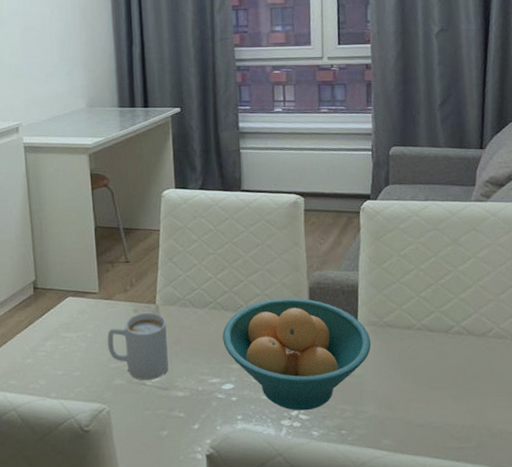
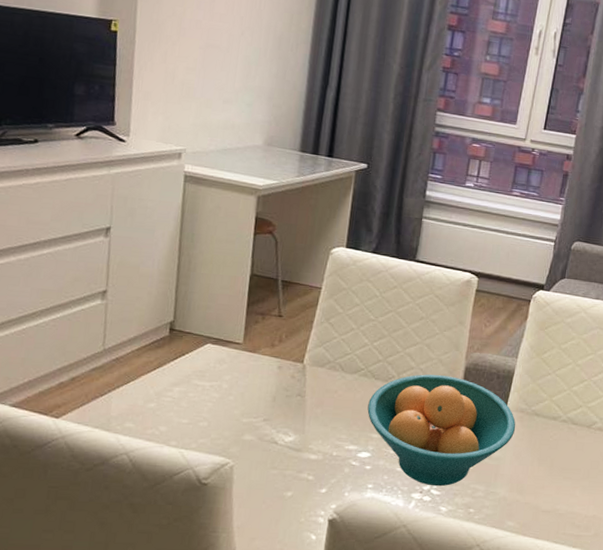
mug: present [107,312,169,380] -> none [243,370,311,440]

